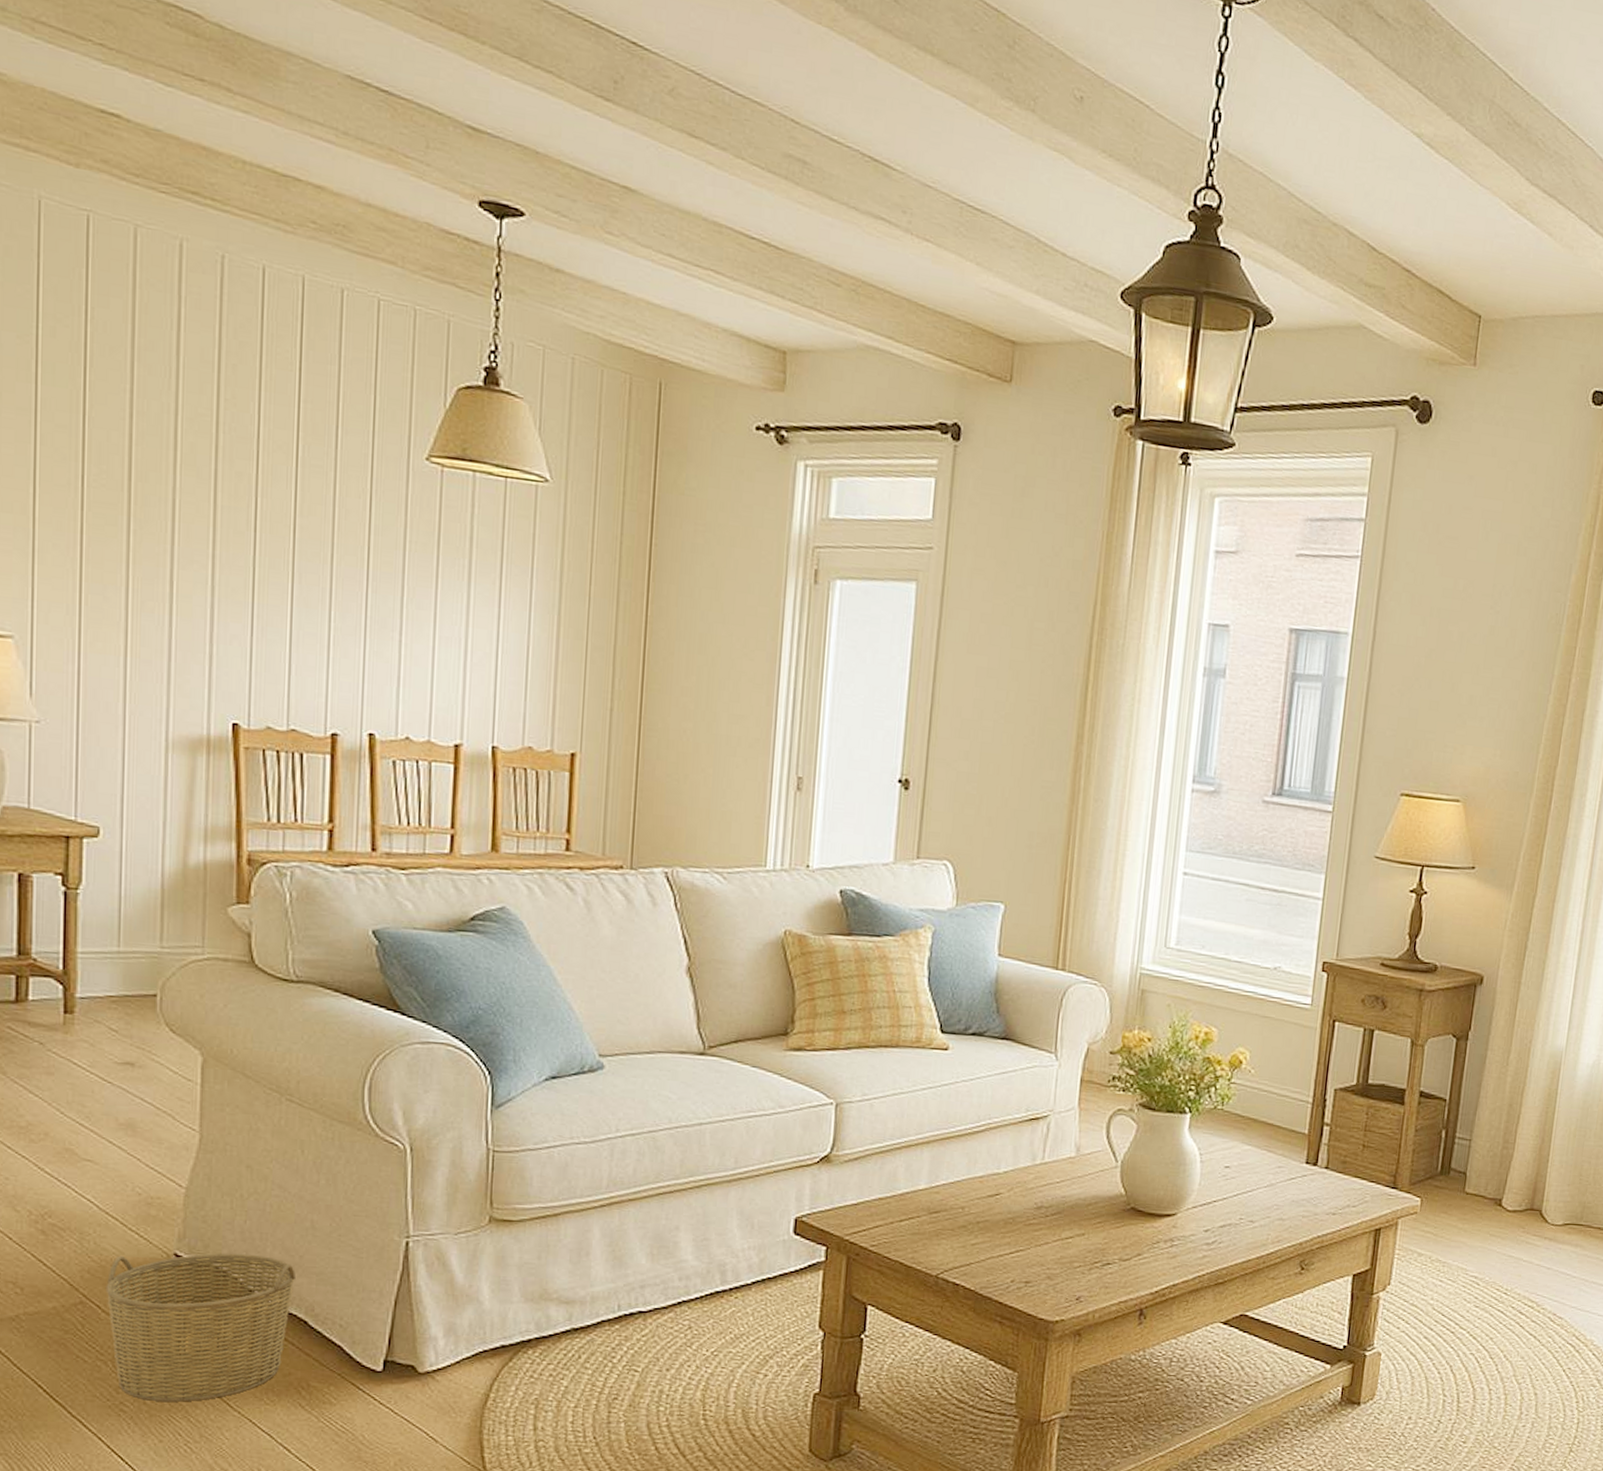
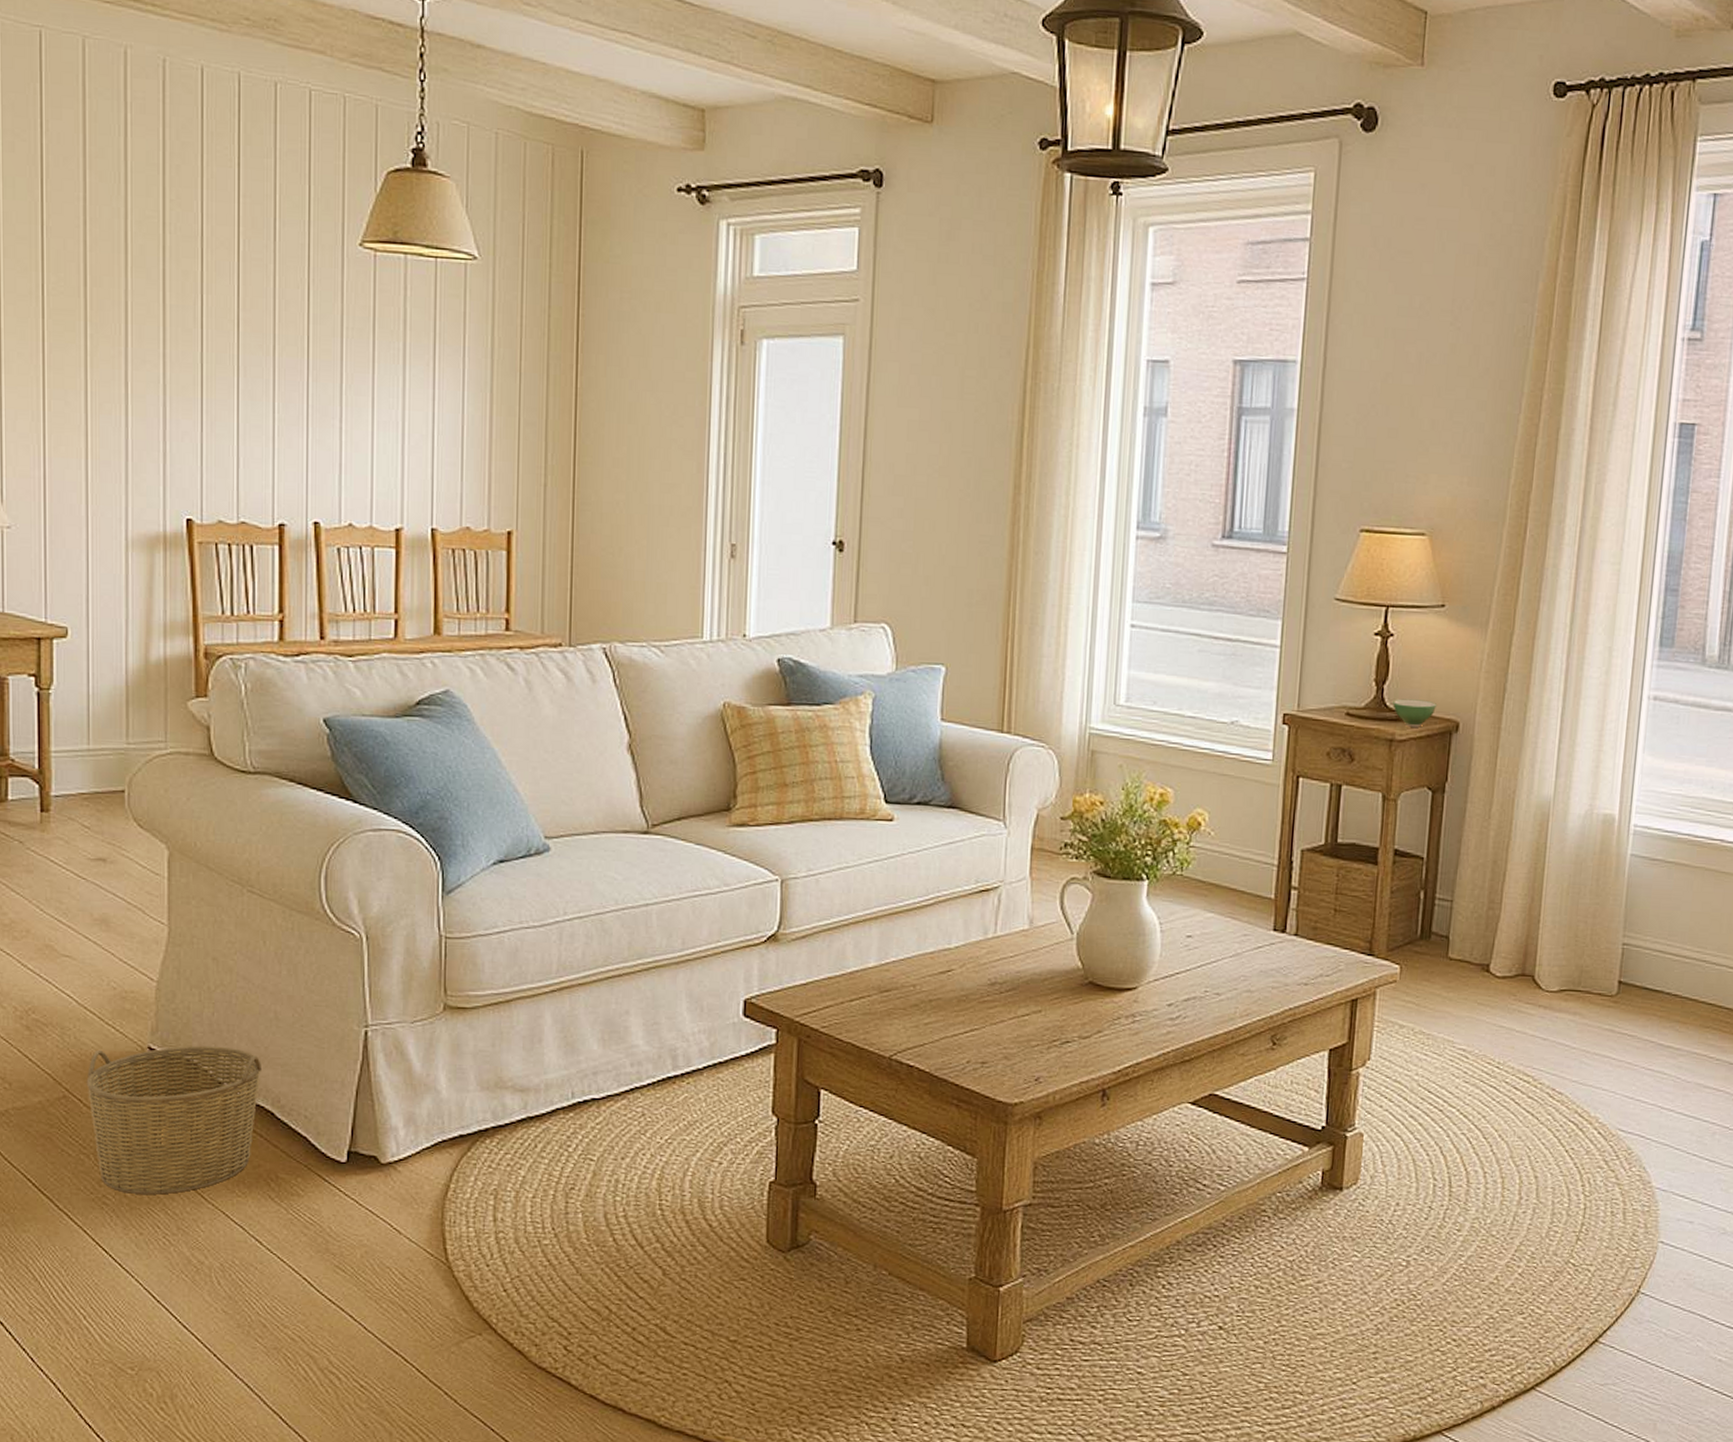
bowl: none [1424,952,1465,979] -> present [1393,699,1438,728]

